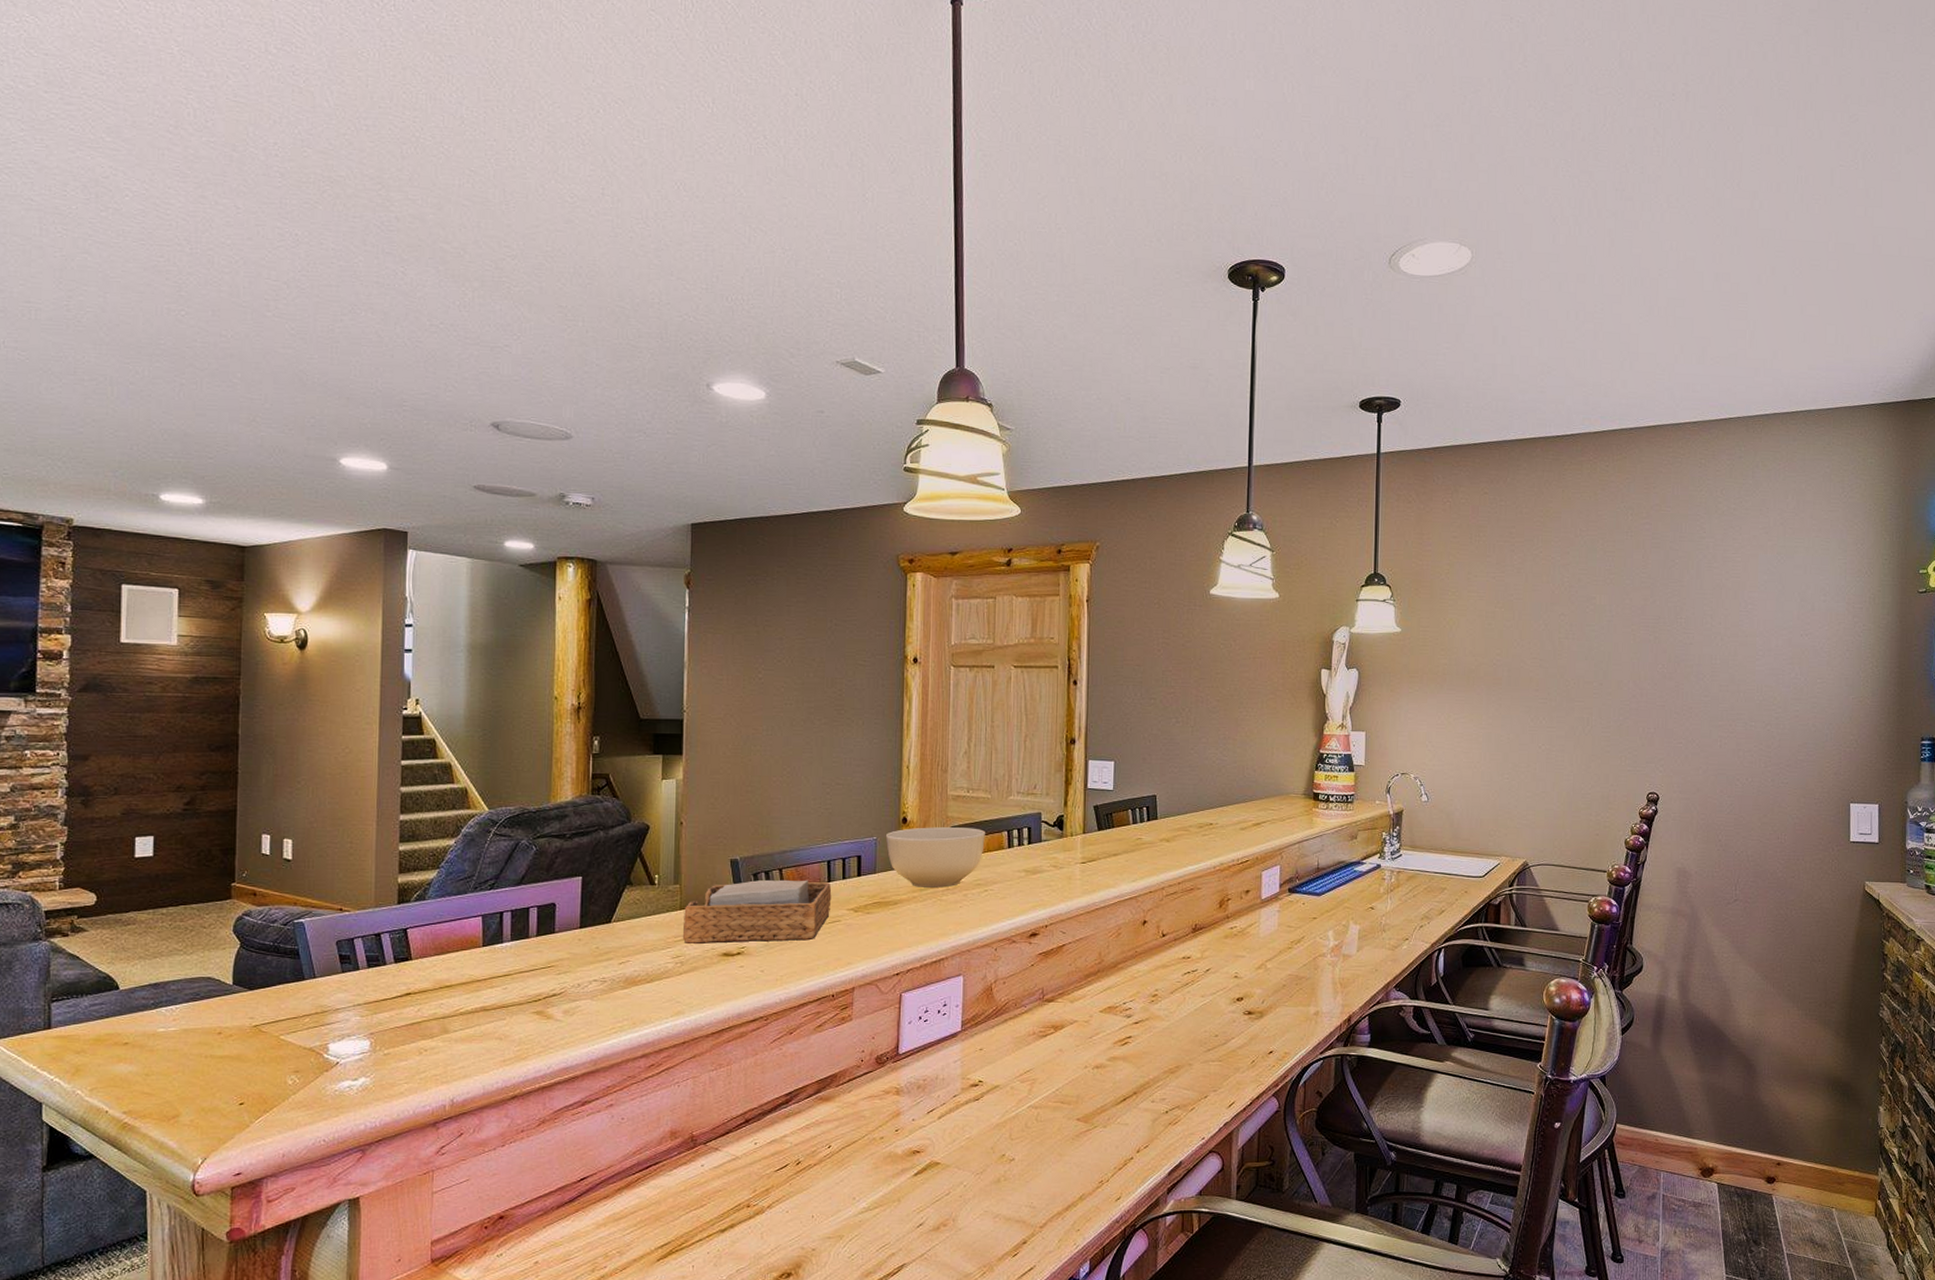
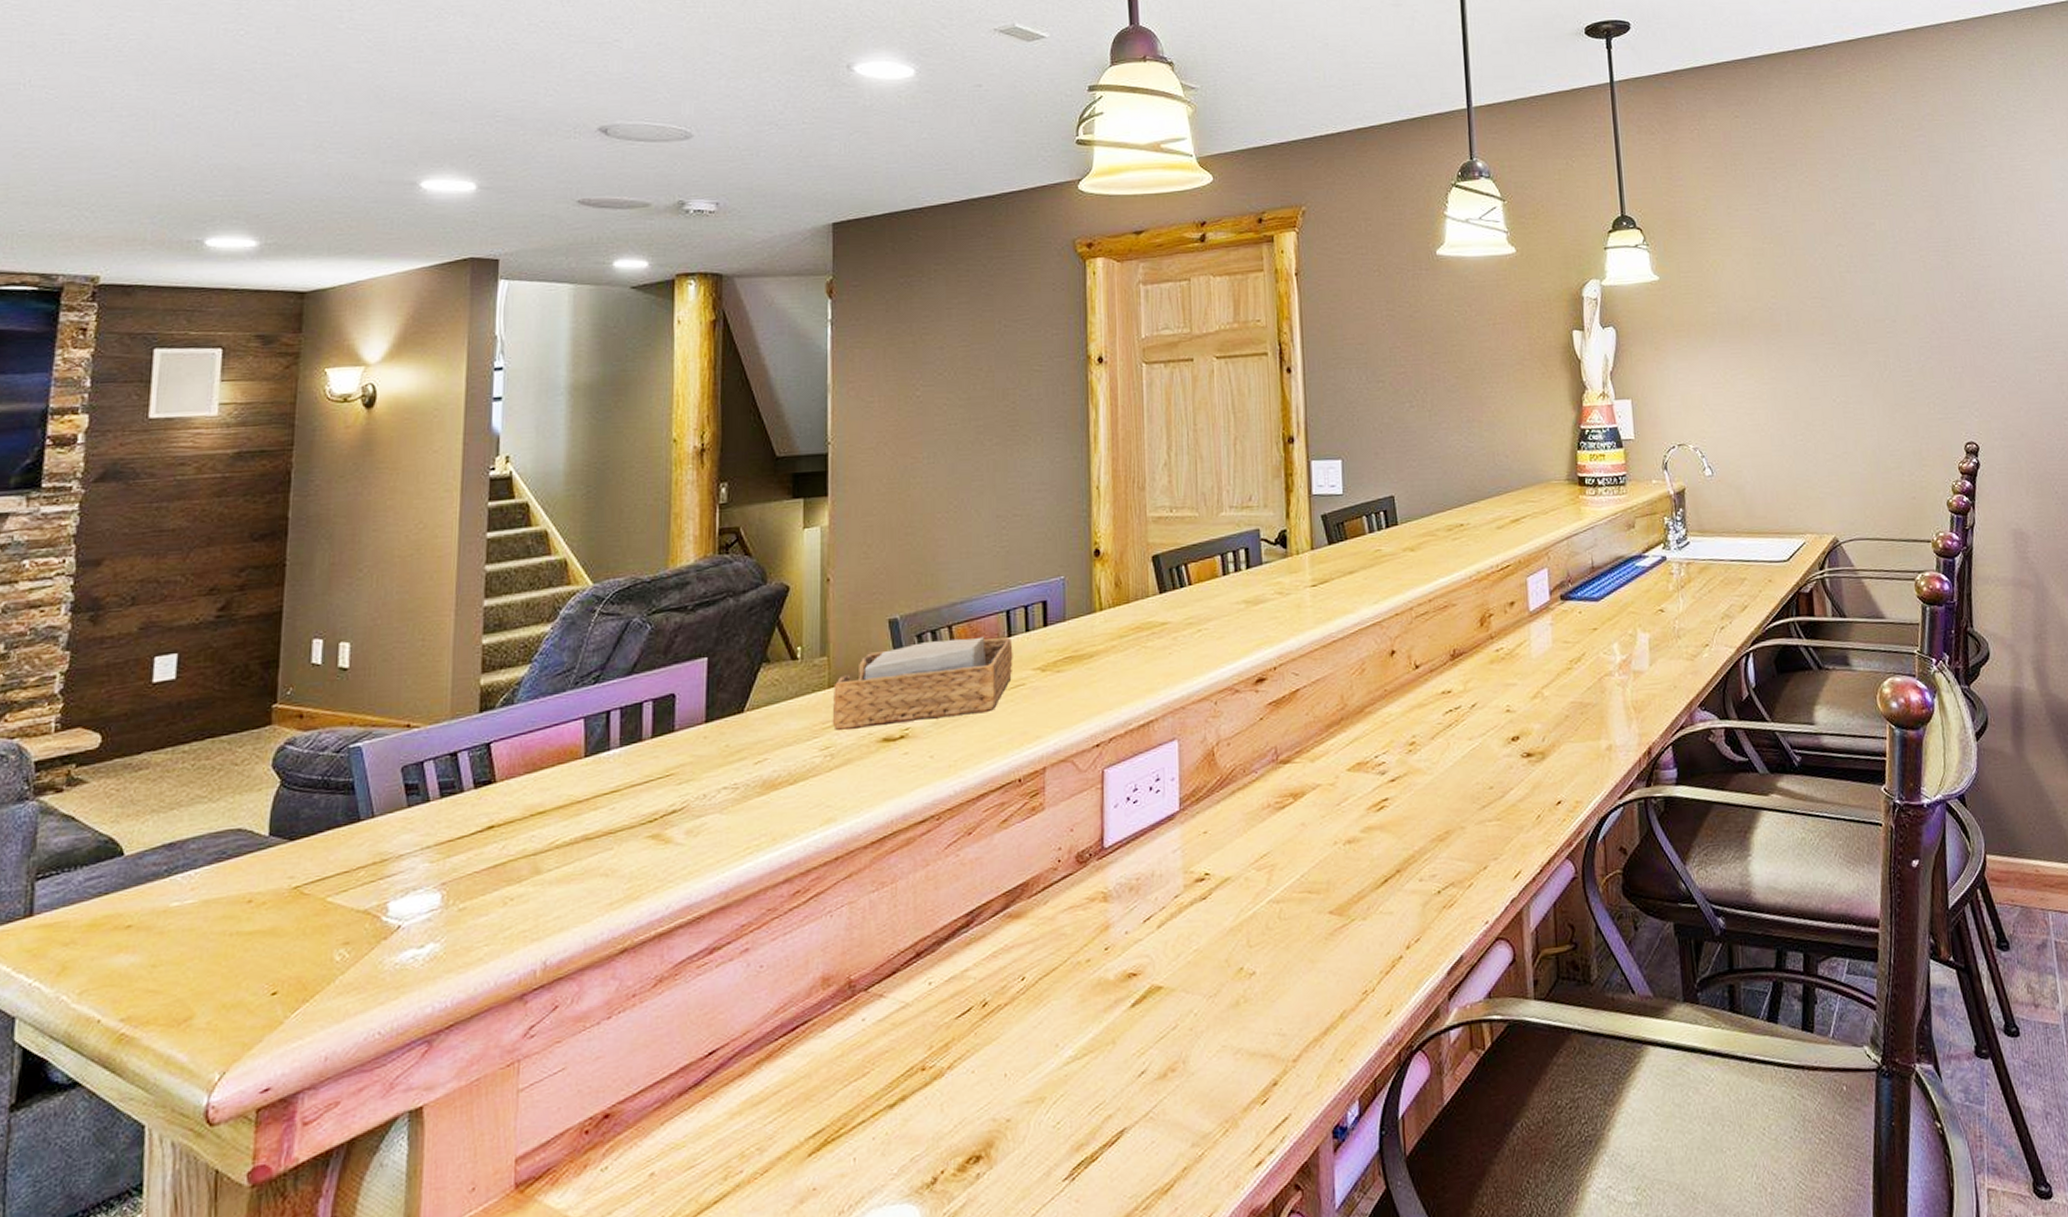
bowl: present [885,827,986,888] -> none [1074,554,1196,634]

